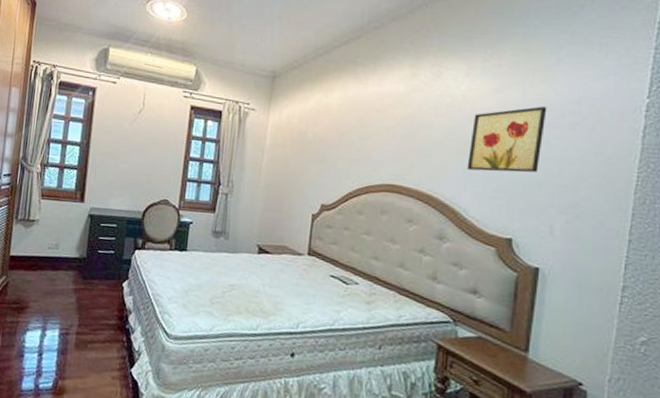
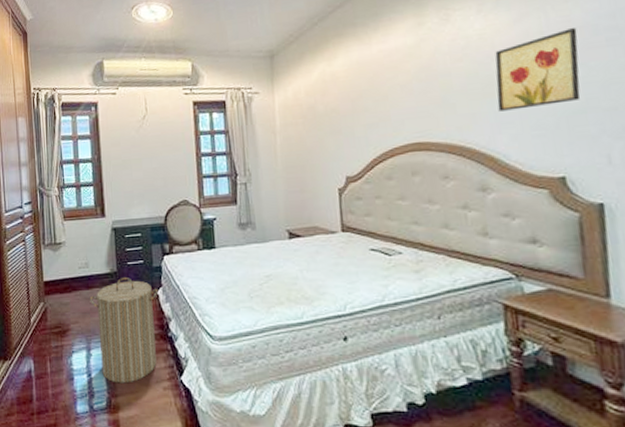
laundry hamper: none [53,264,124,368] -> present [89,278,158,384]

